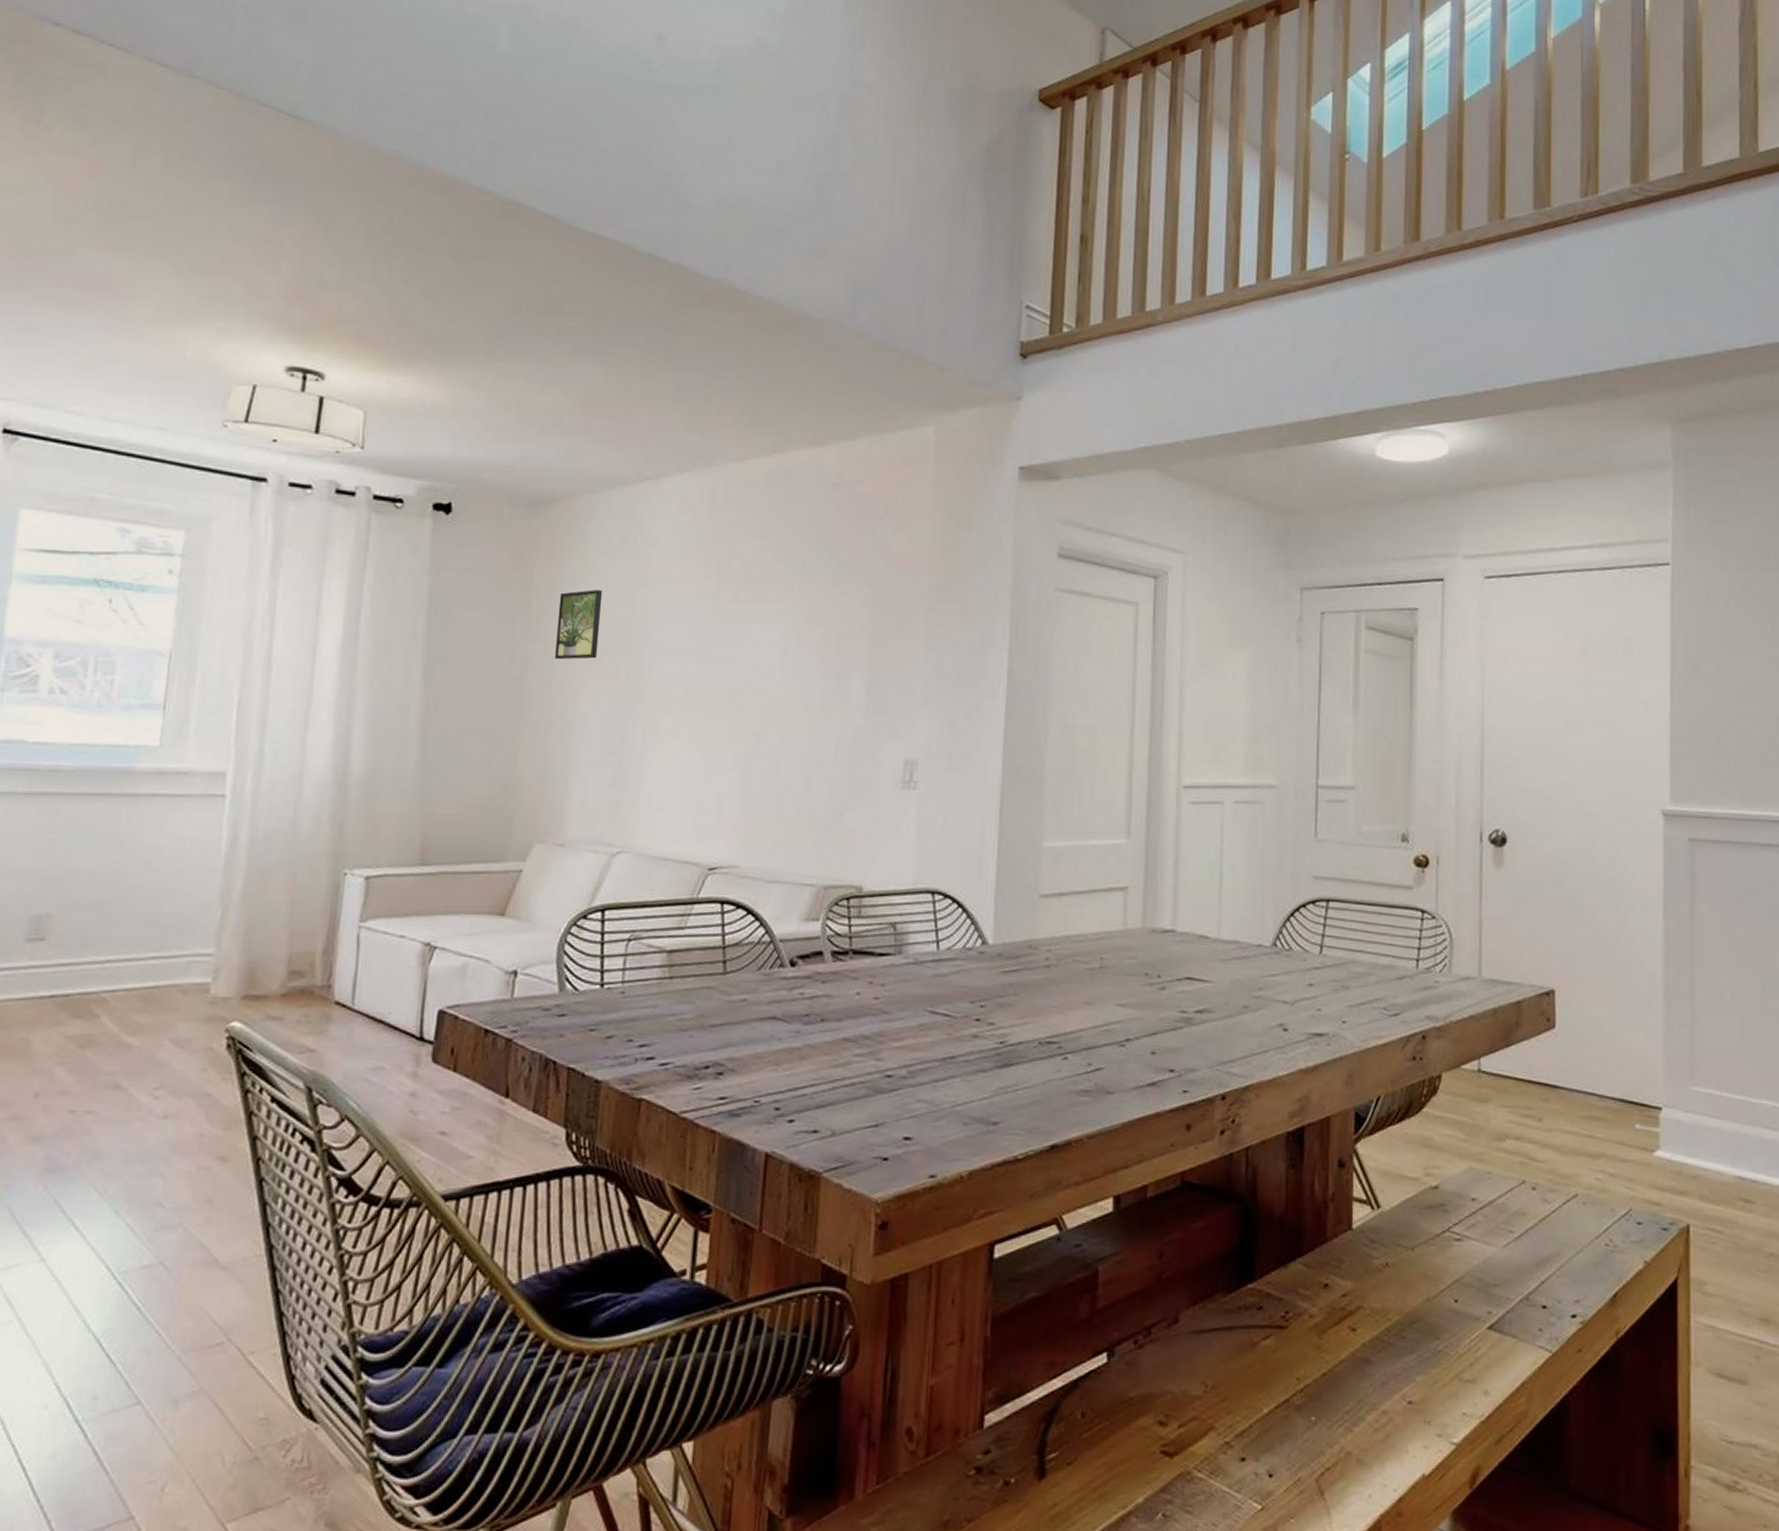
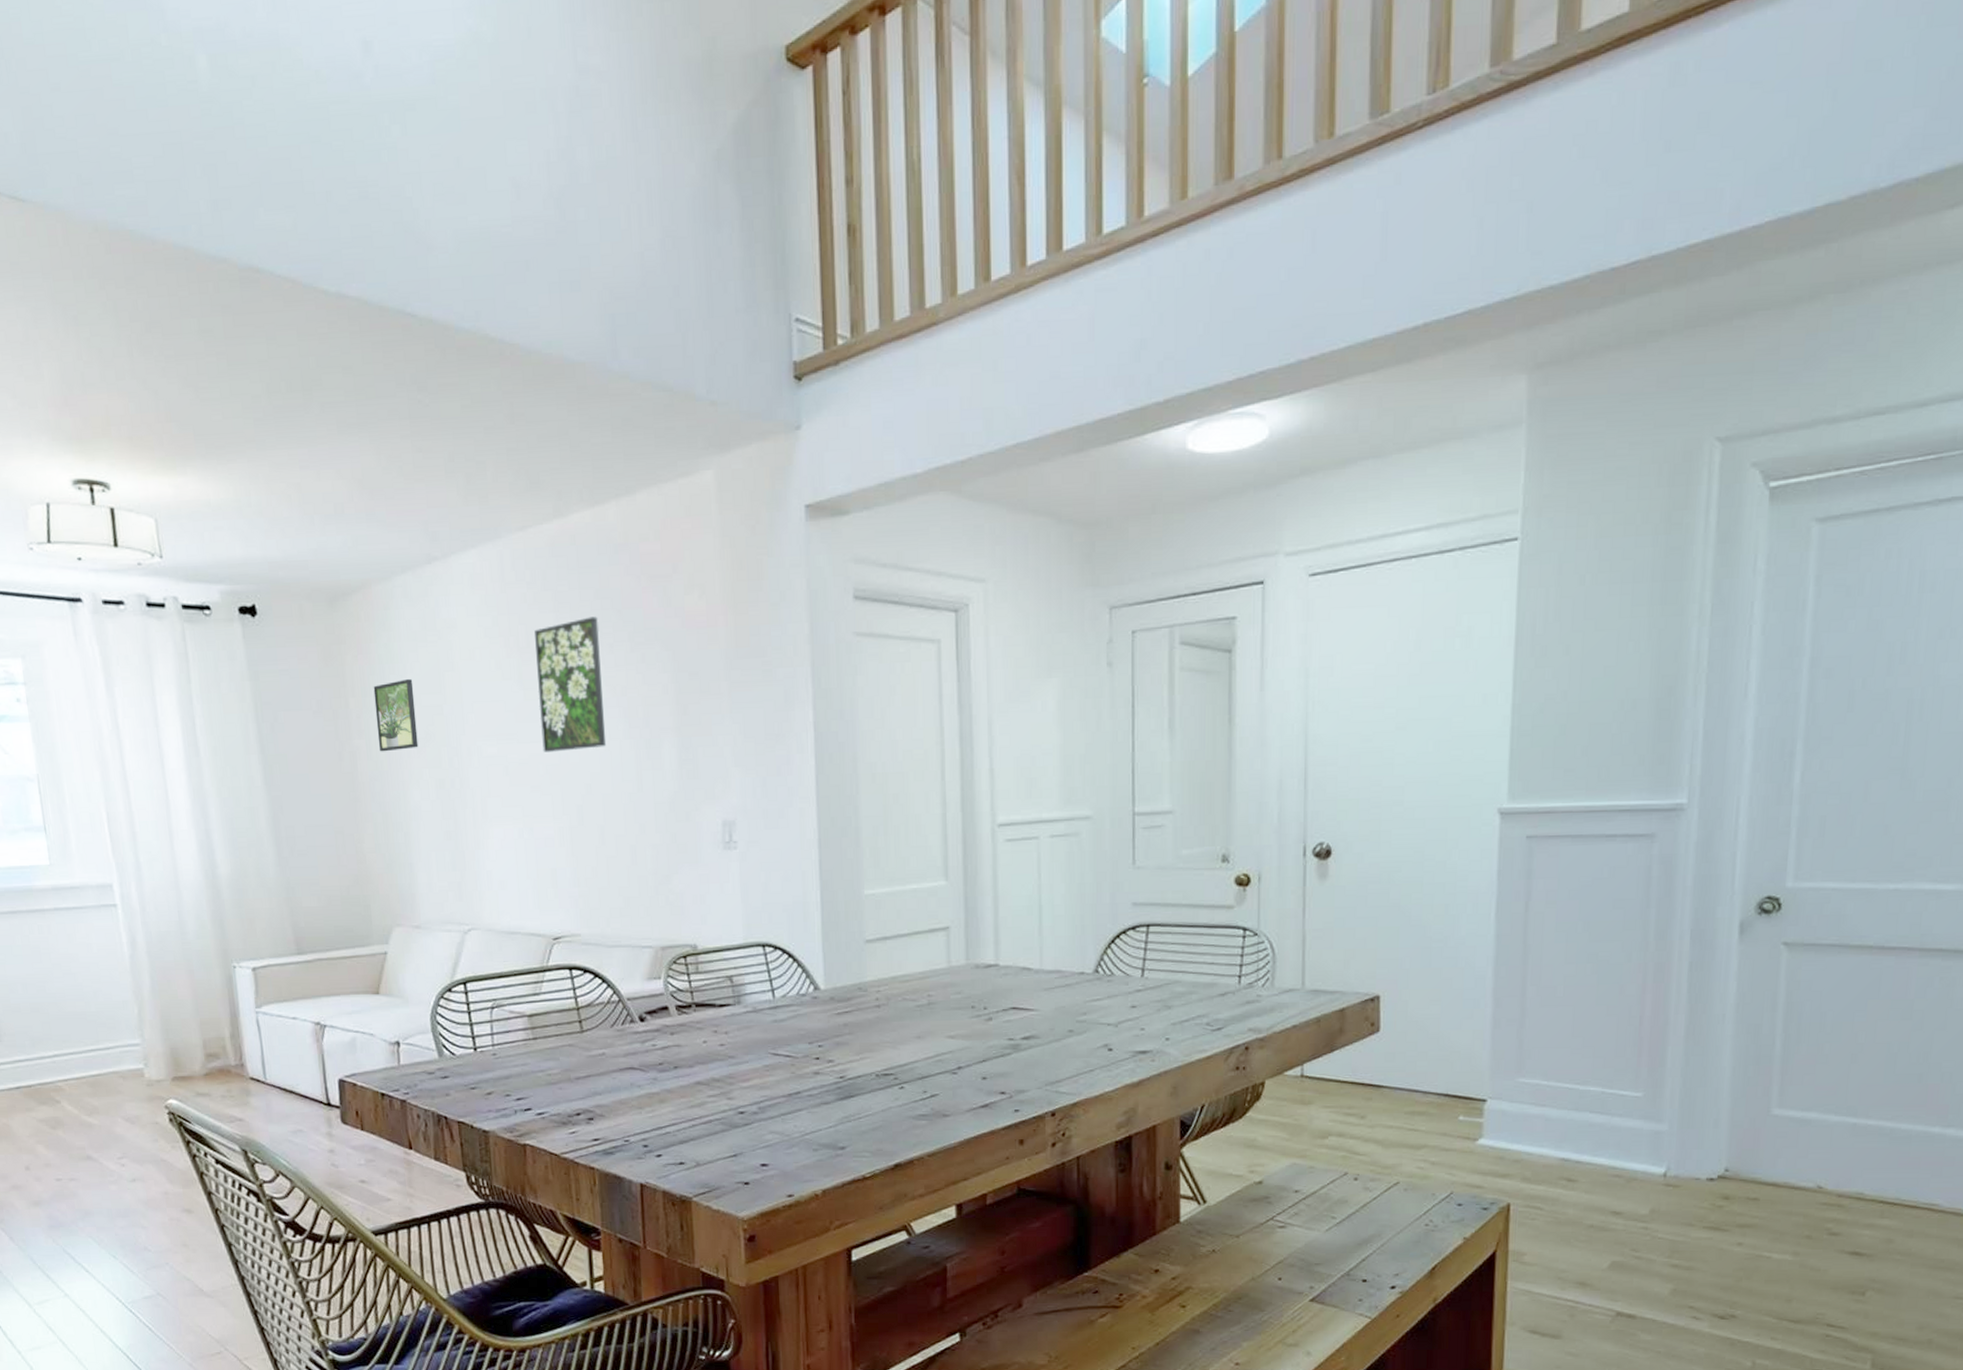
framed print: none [728,548,803,676] -> present [535,616,607,752]

